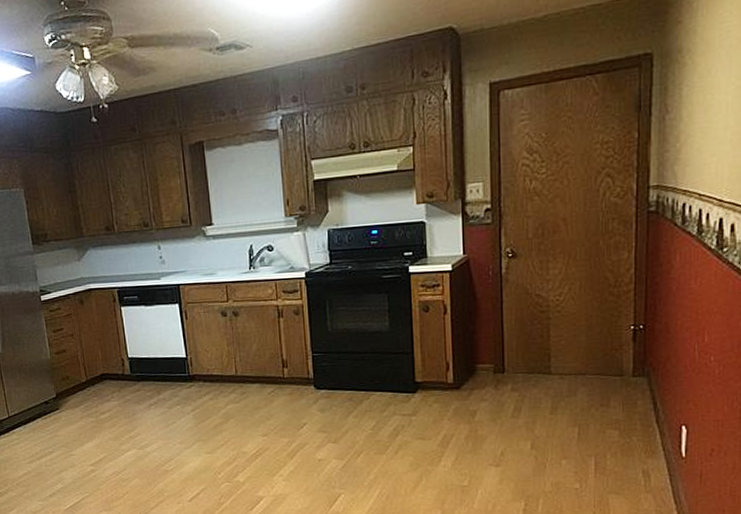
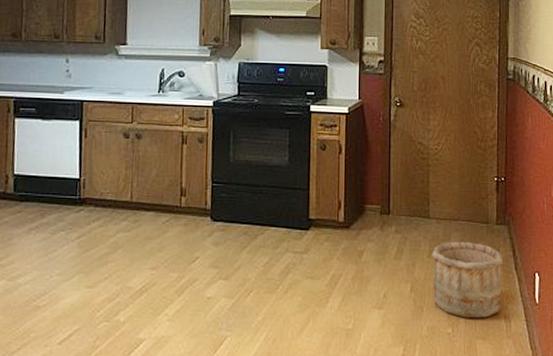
wooden bucket: none [555,396,640,473] -> present [432,241,502,318]

